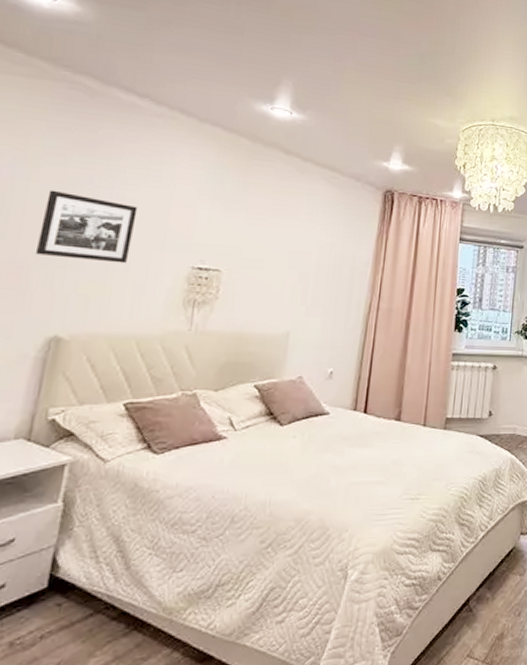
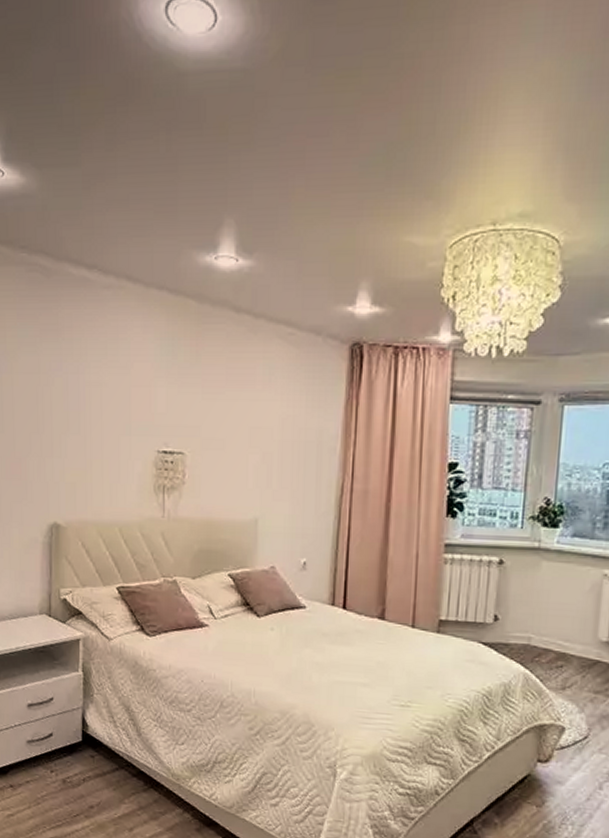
picture frame: present [35,190,138,264] -> none [27,380,103,451]

